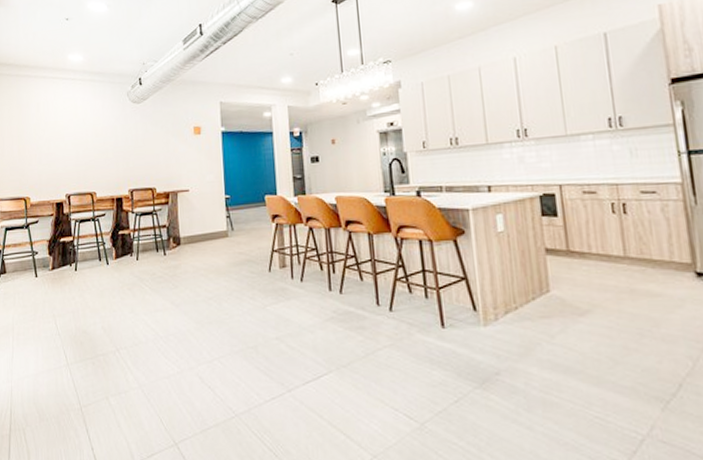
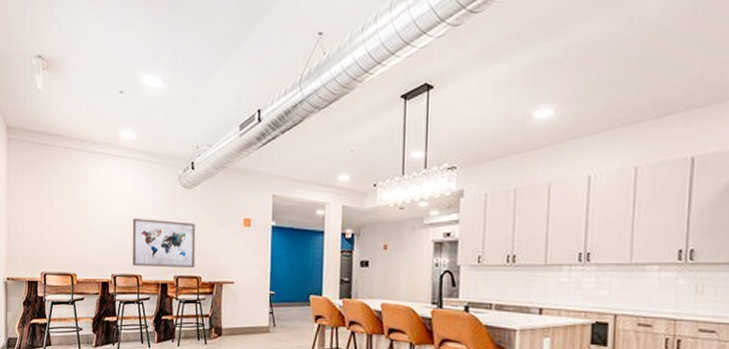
wall art: none [84,135,149,184] -> present [132,218,196,269]

